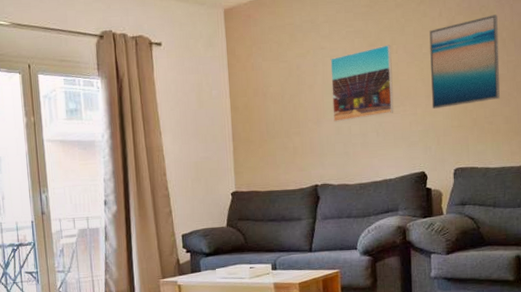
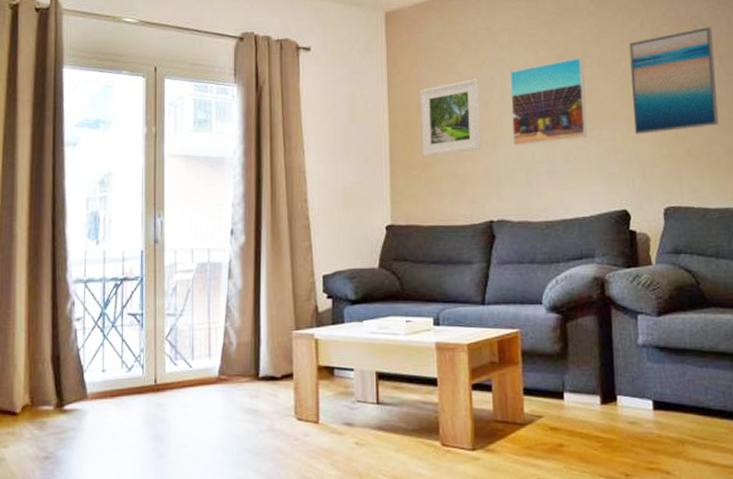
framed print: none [255,66,308,134] -> present [420,79,481,156]

